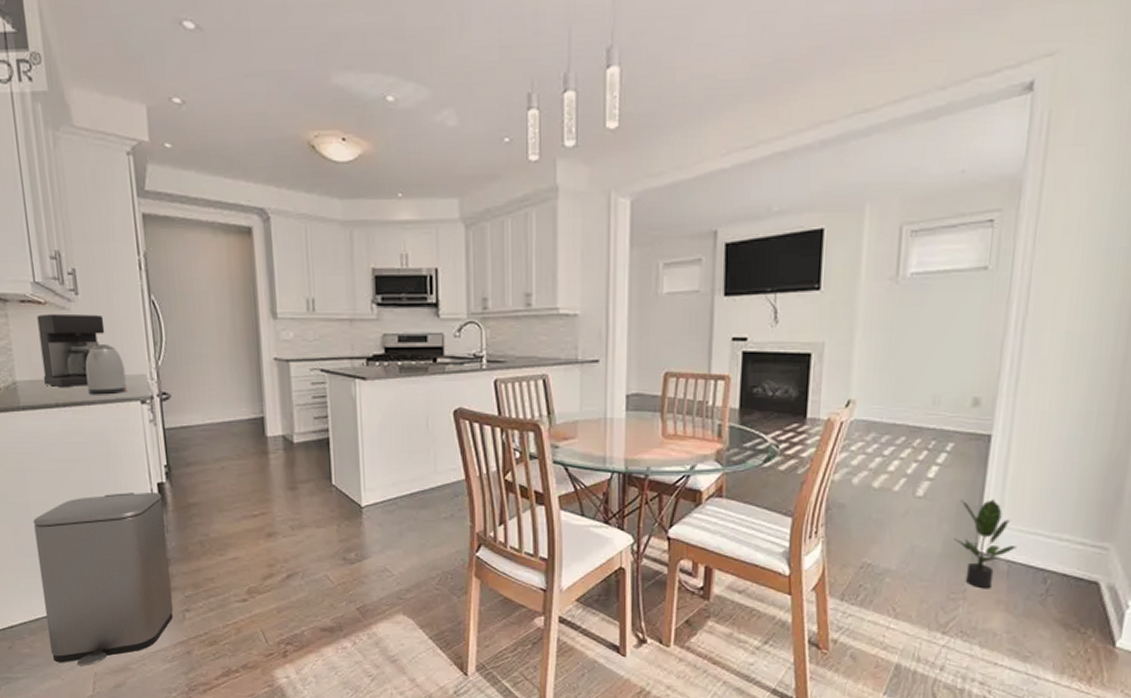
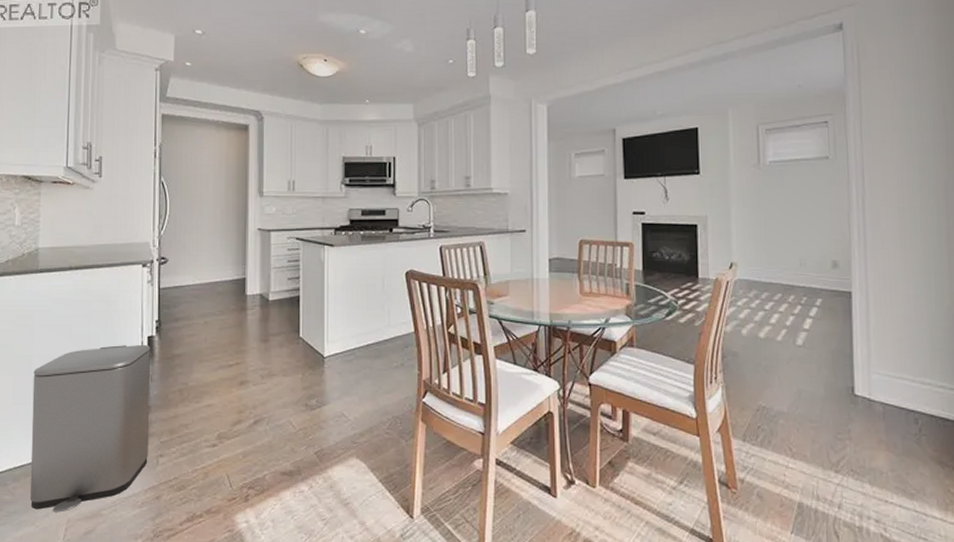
coffee maker: present [37,313,105,388] -> none [62,192,120,254]
kettle: present [85,345,127,395] -> none [98,217,132,260]
potted plant: present [954,499,1017,589] -> none [833,348,888,429]

